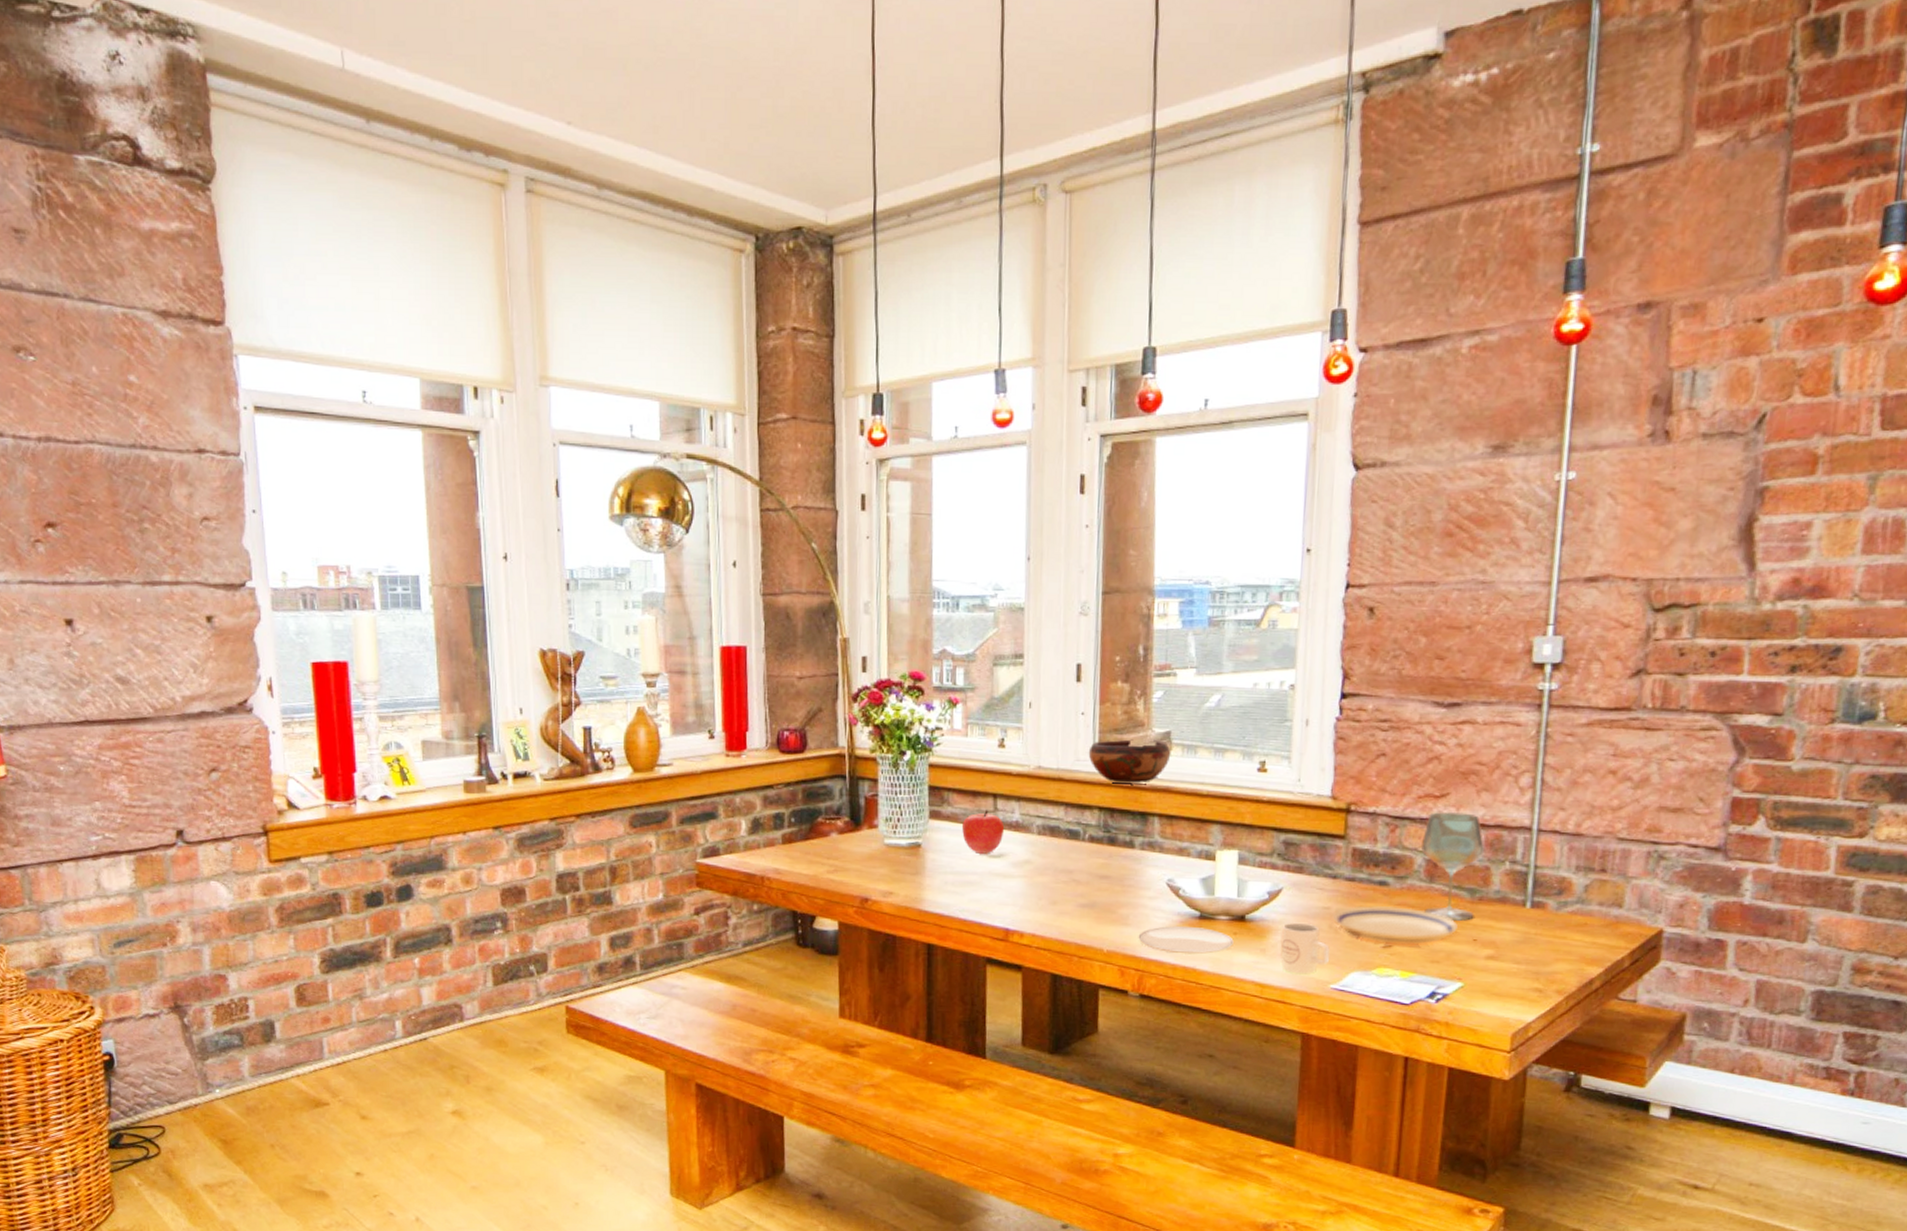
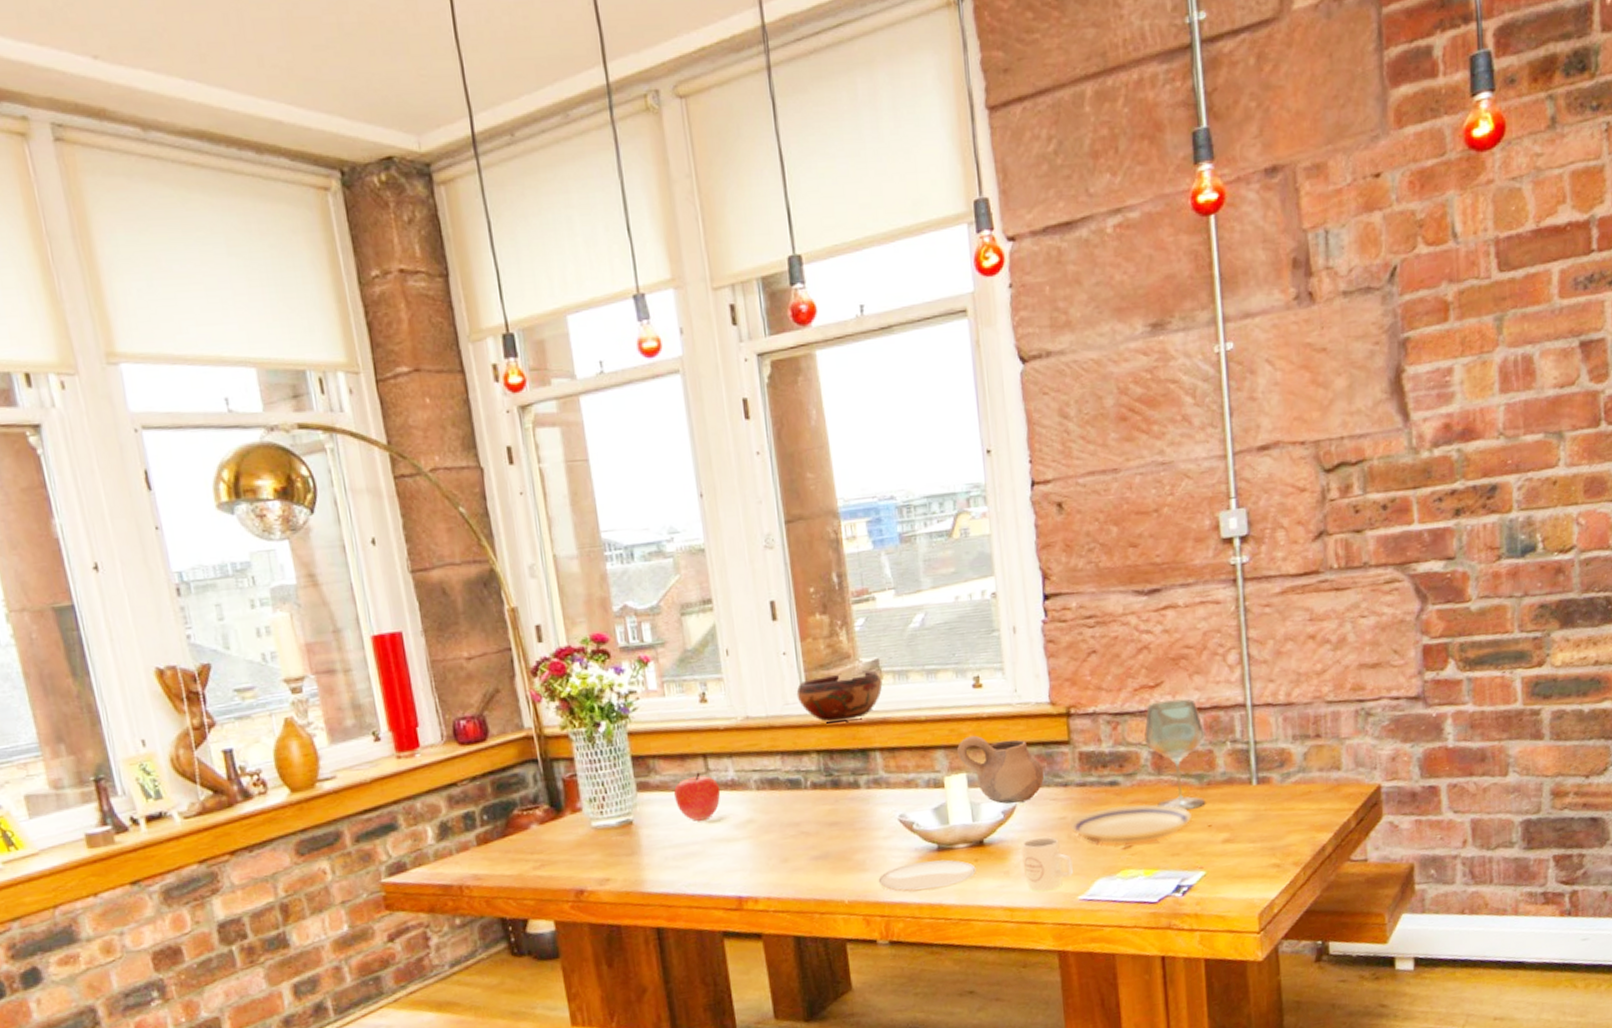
pitcher: none [1232,816,1316,887] -> present [956,735,1045,804]

